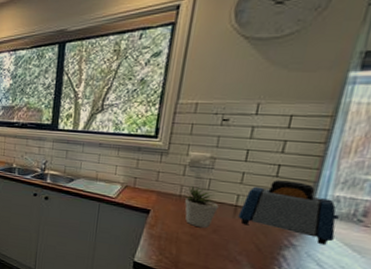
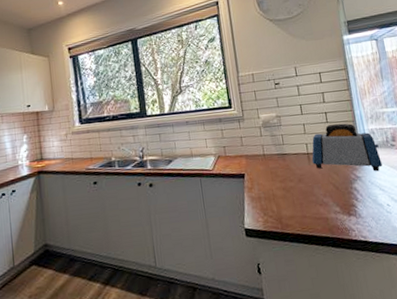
potted plant: present [183,185,219,229] -> none [266,143,296,181]

